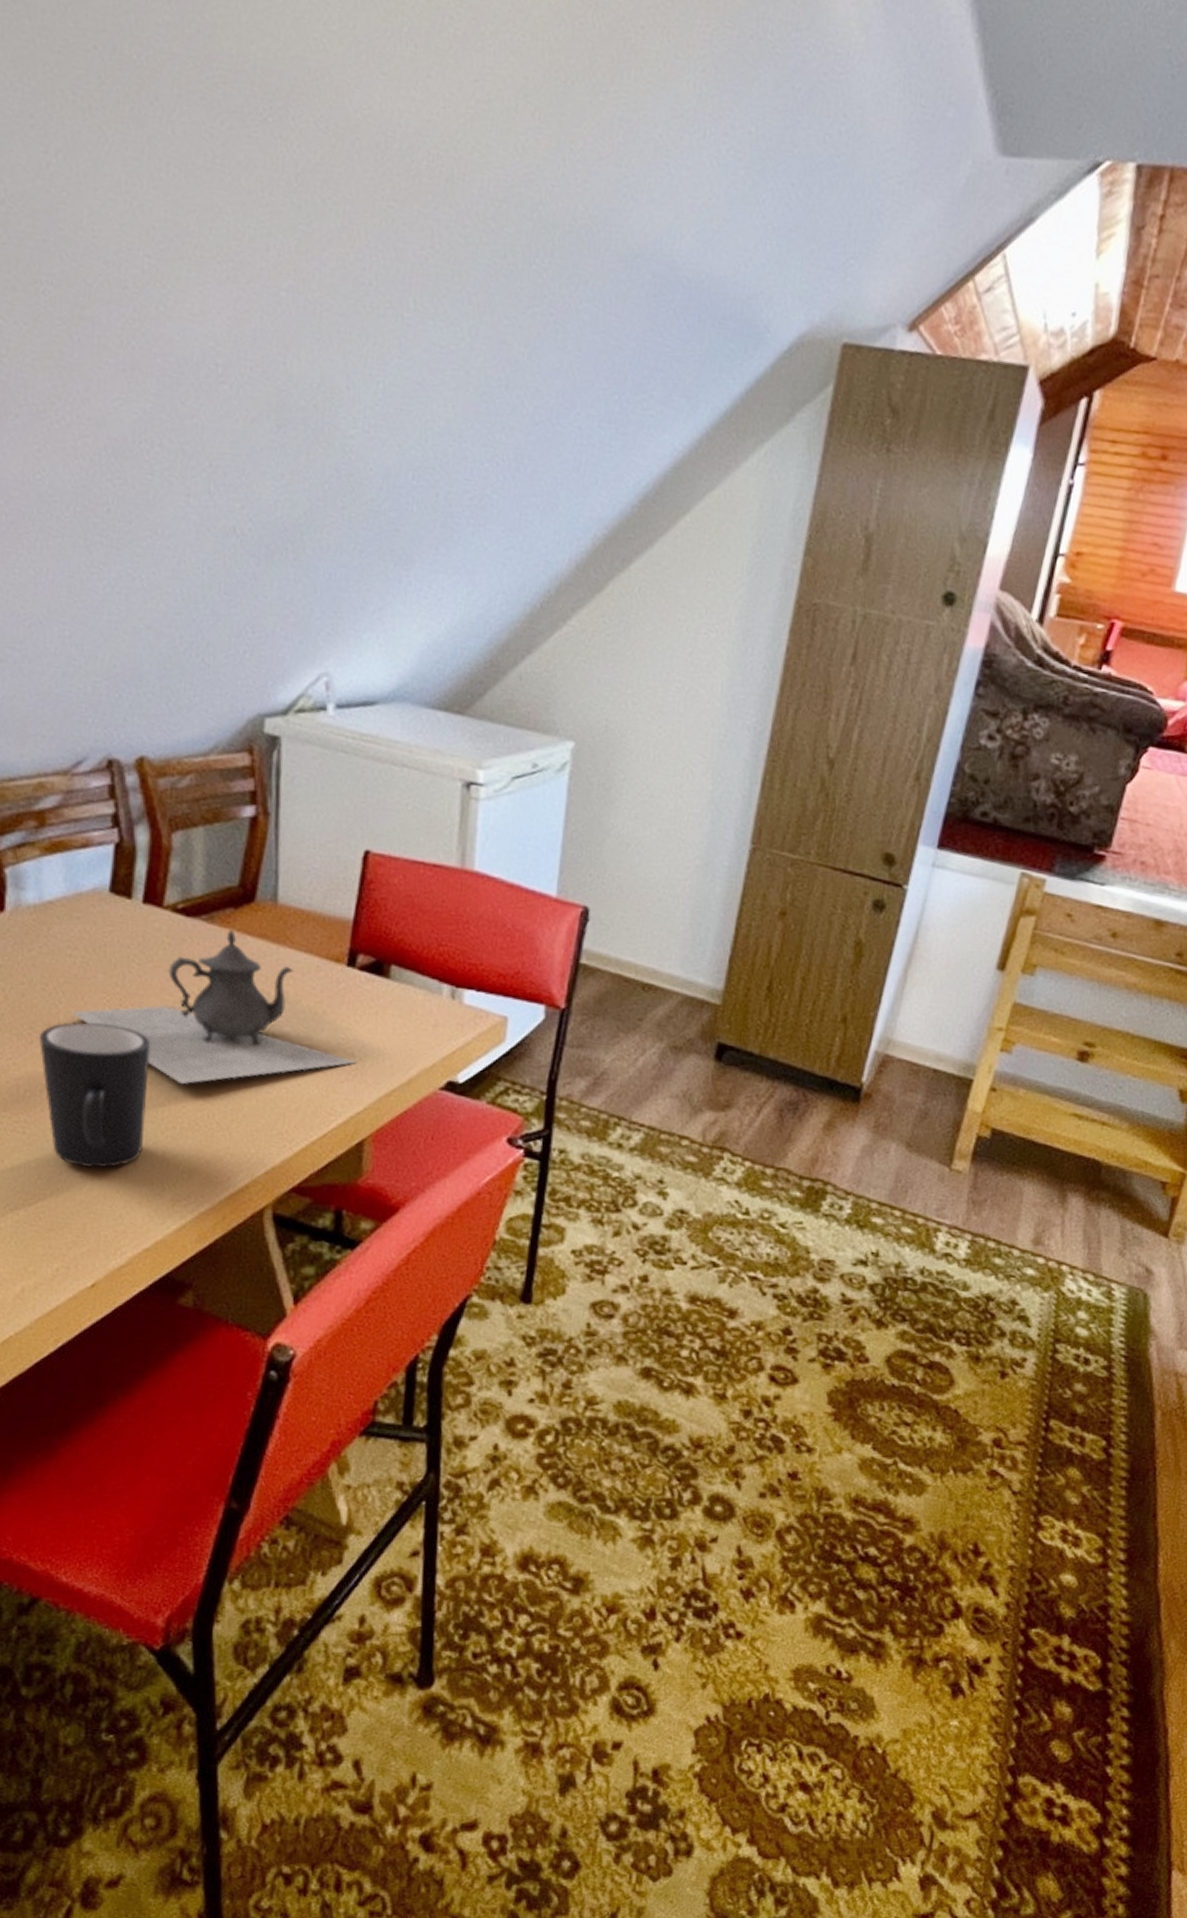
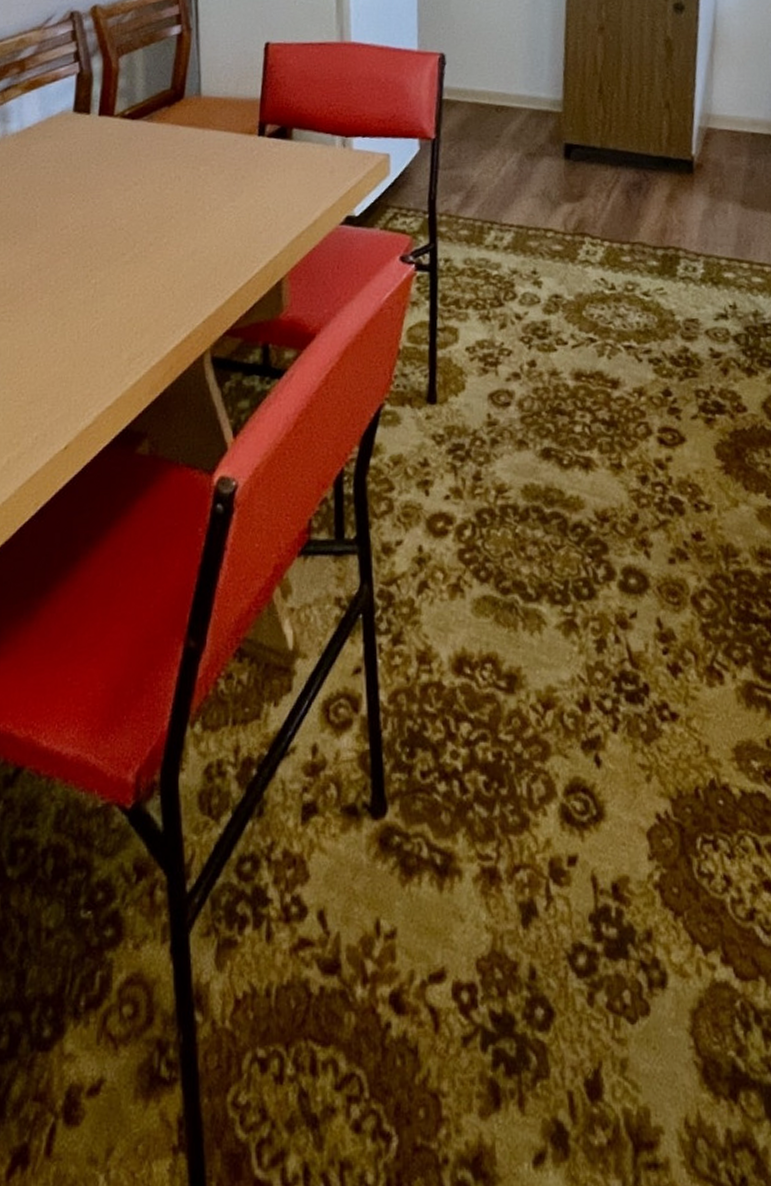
mug: present [40,1022,151,1169] -> none [21,217,108,343]
teapot: present [70,929,358,1085] -> none [45,124,273,258]

